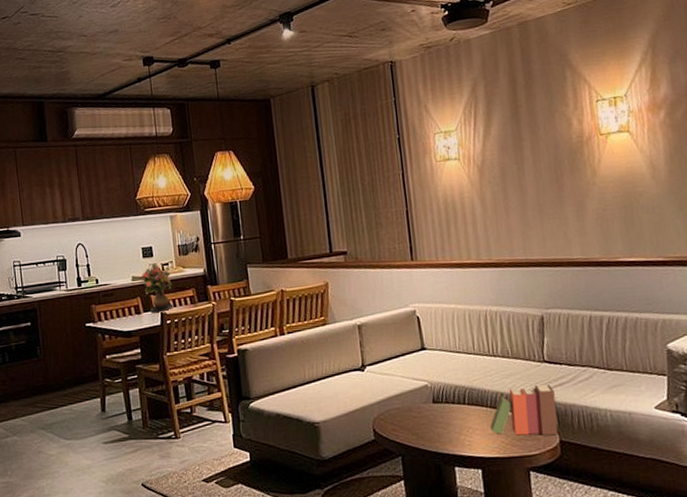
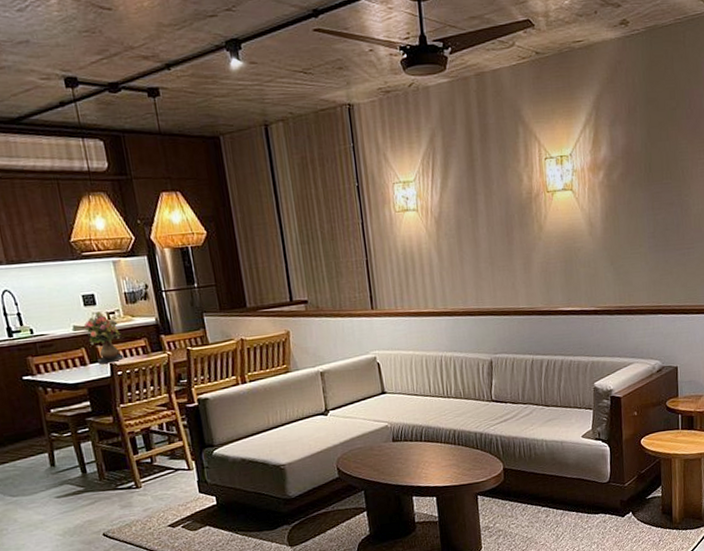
books: present [490,384,558,436] -> none [444,421,502,467]

